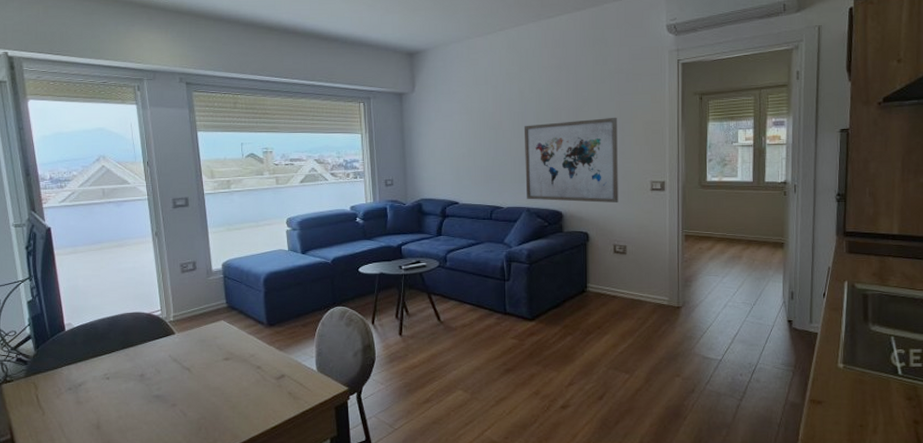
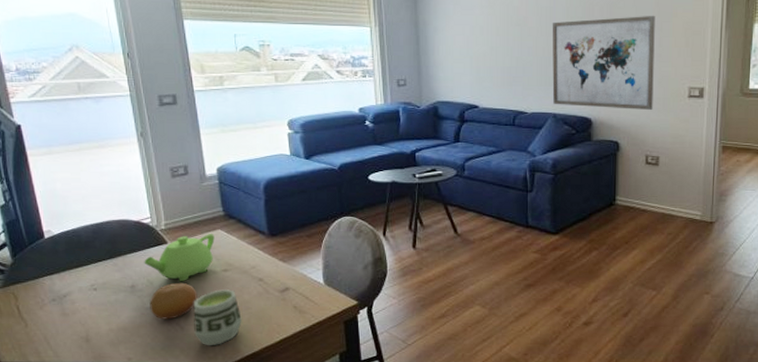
teapot: none [153,325,218,371] -> present [144,234,215,282]
fruit: none [156,371,201,407] -> present [149,282,198,320]
cup: none [196,377,241,432] -> present [193,289,243,346]

